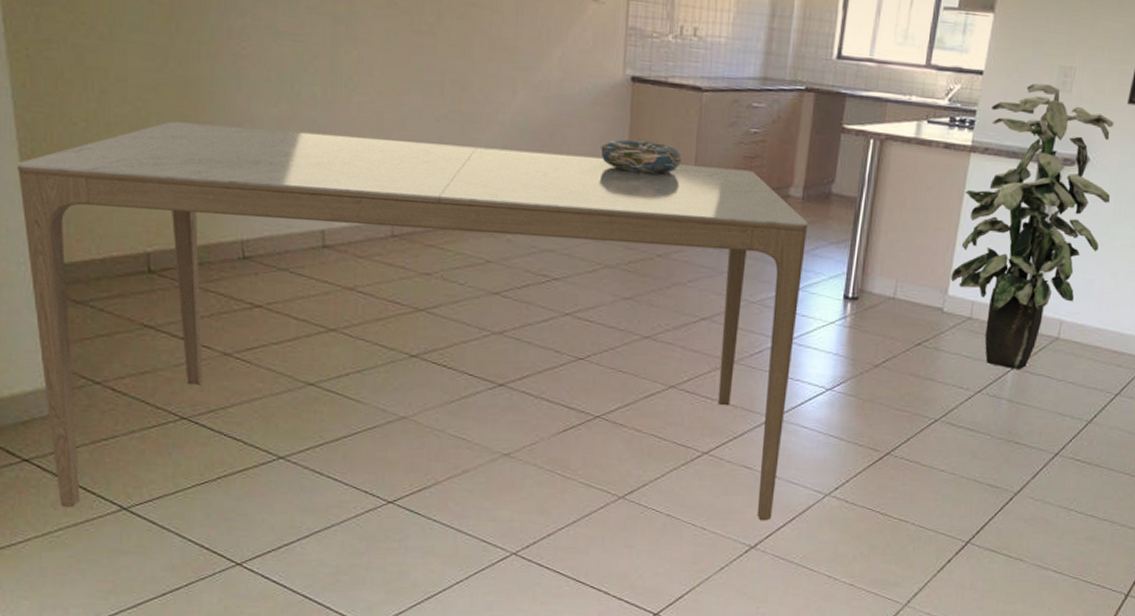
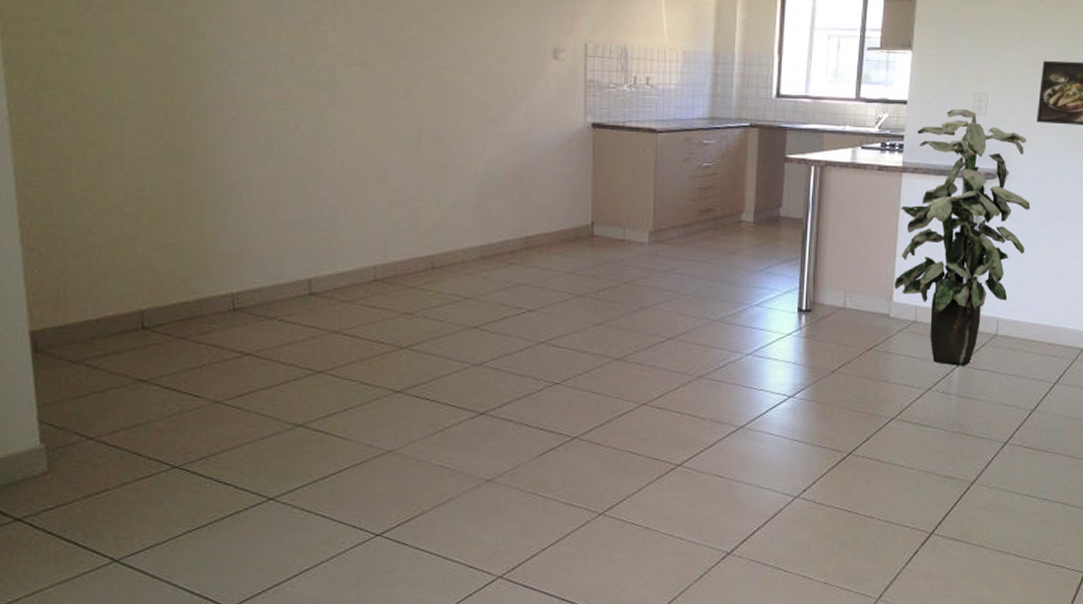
dining table: present [16,121,808,521] -> none [16,188,760,564]
decorative bowl: present [601,138,682,175] -> none [567,178,641,209]

